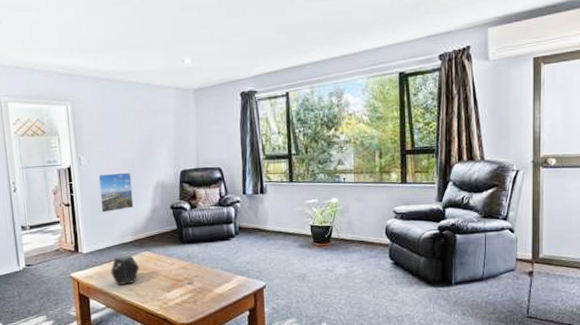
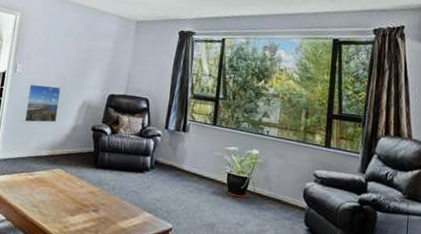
decorative tray: present [110,256,140,286] -> none [18,169,49,200]

